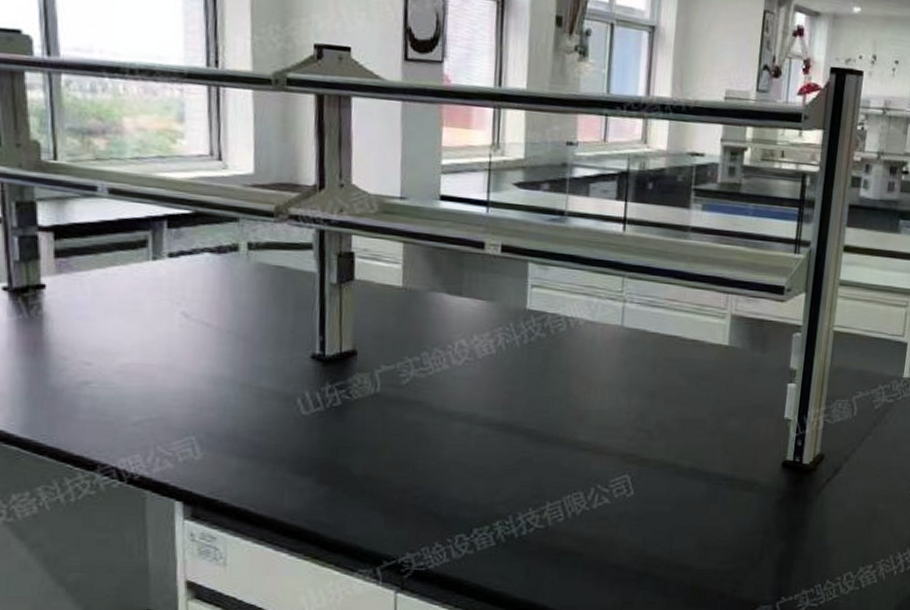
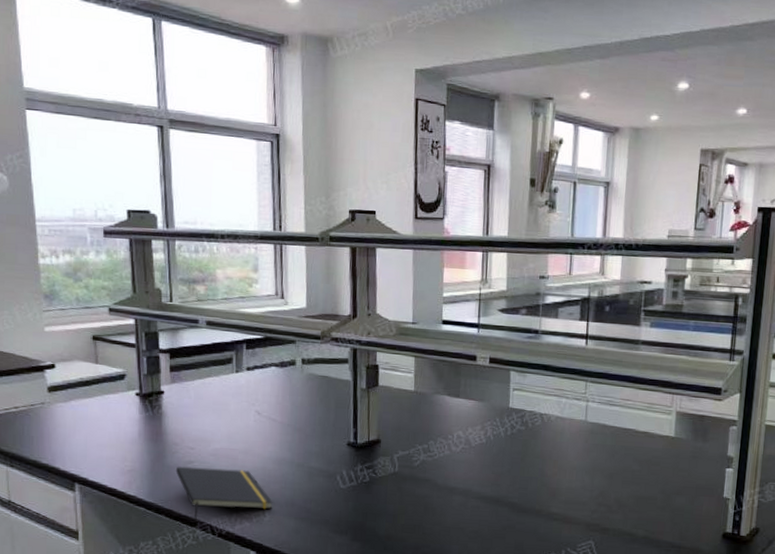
notepad: none [64,388,207,465] -> present [175,466,273,523]

